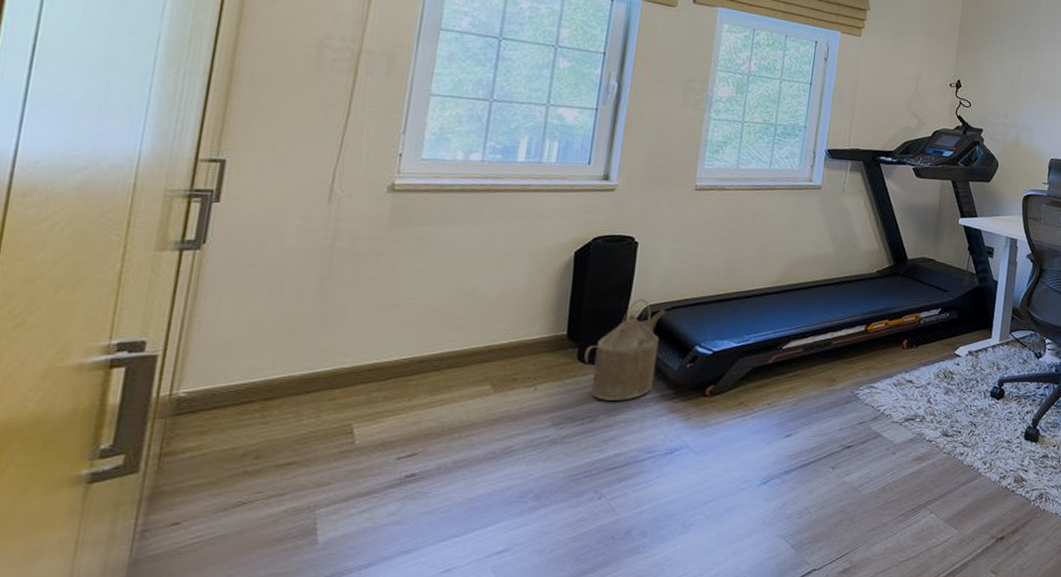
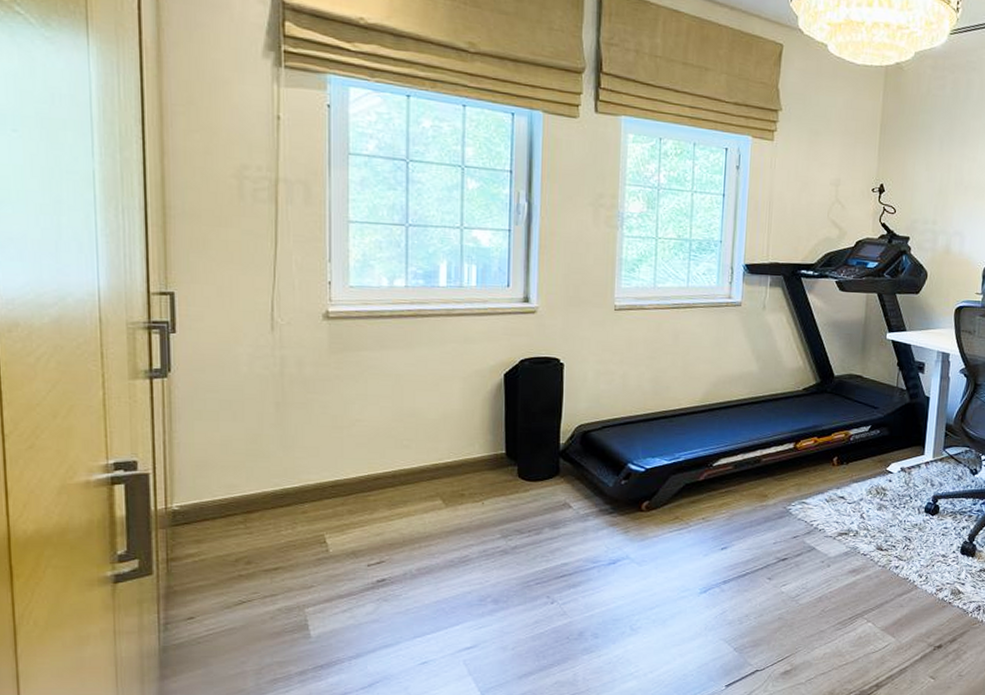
watering can: present [584,299,666,401] -> none [524,418,597,515]

